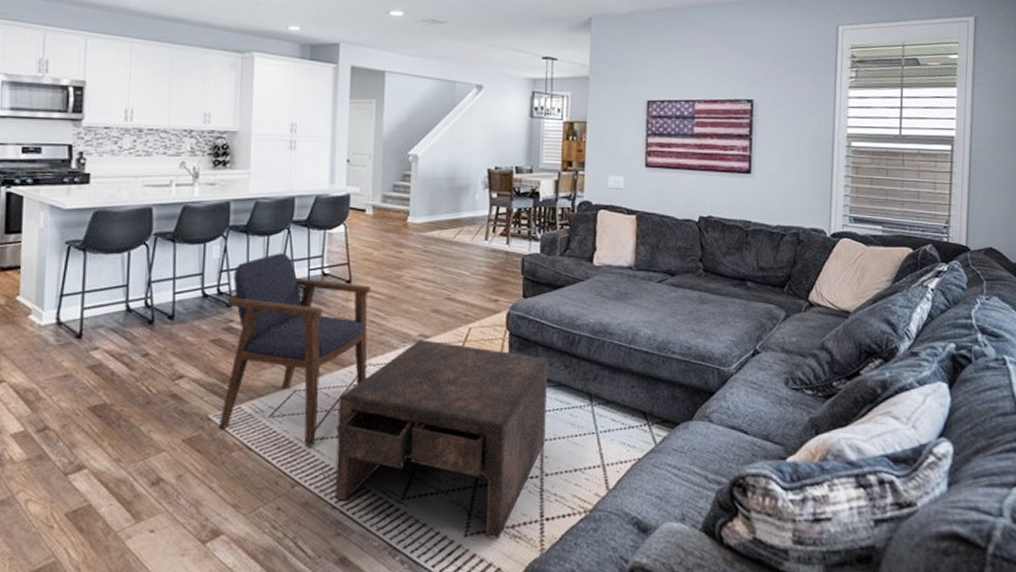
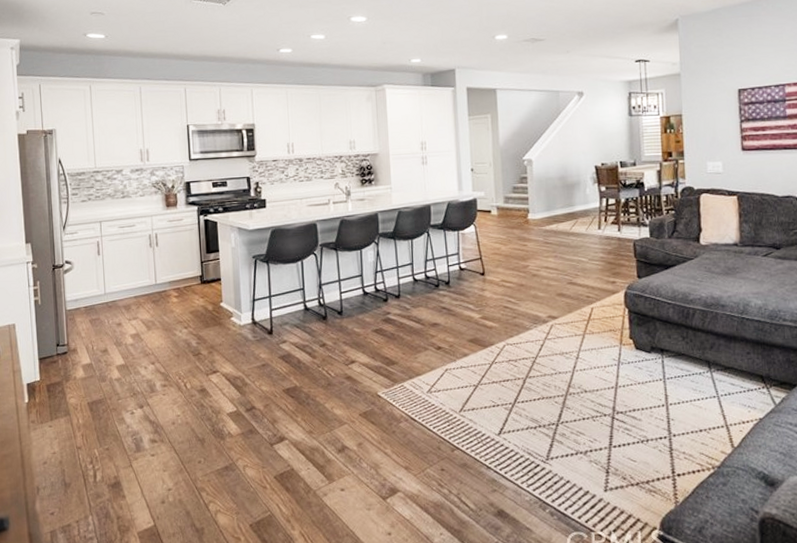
armchair: present [218,253,371,447] -> none [384,253,506,417]
coffee table: present [334,339,548,540] -> none [483,320,670,494]

